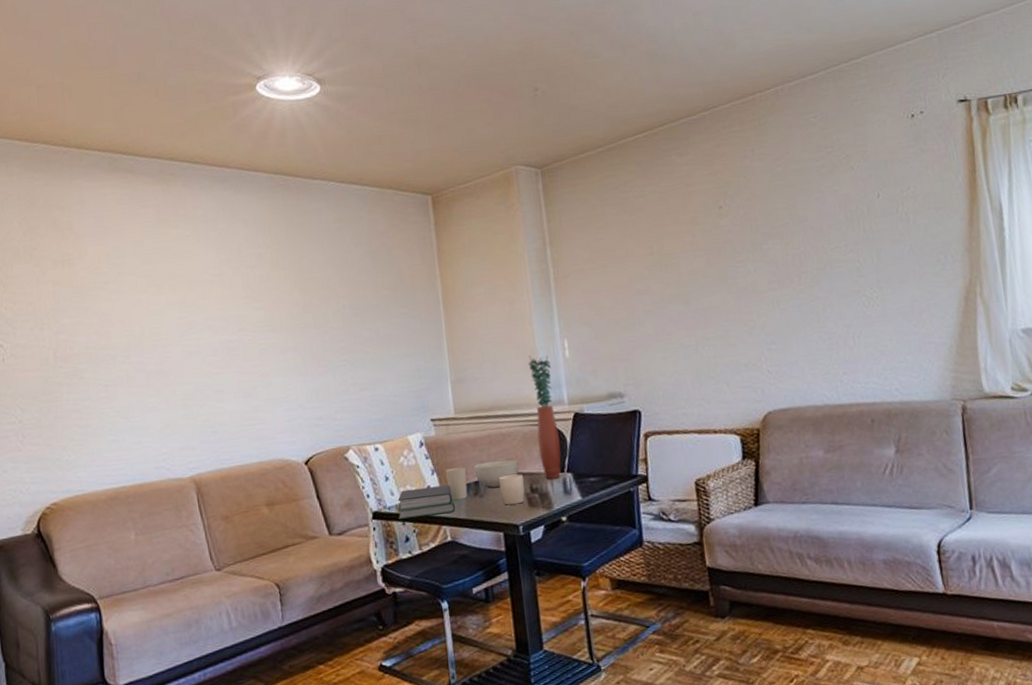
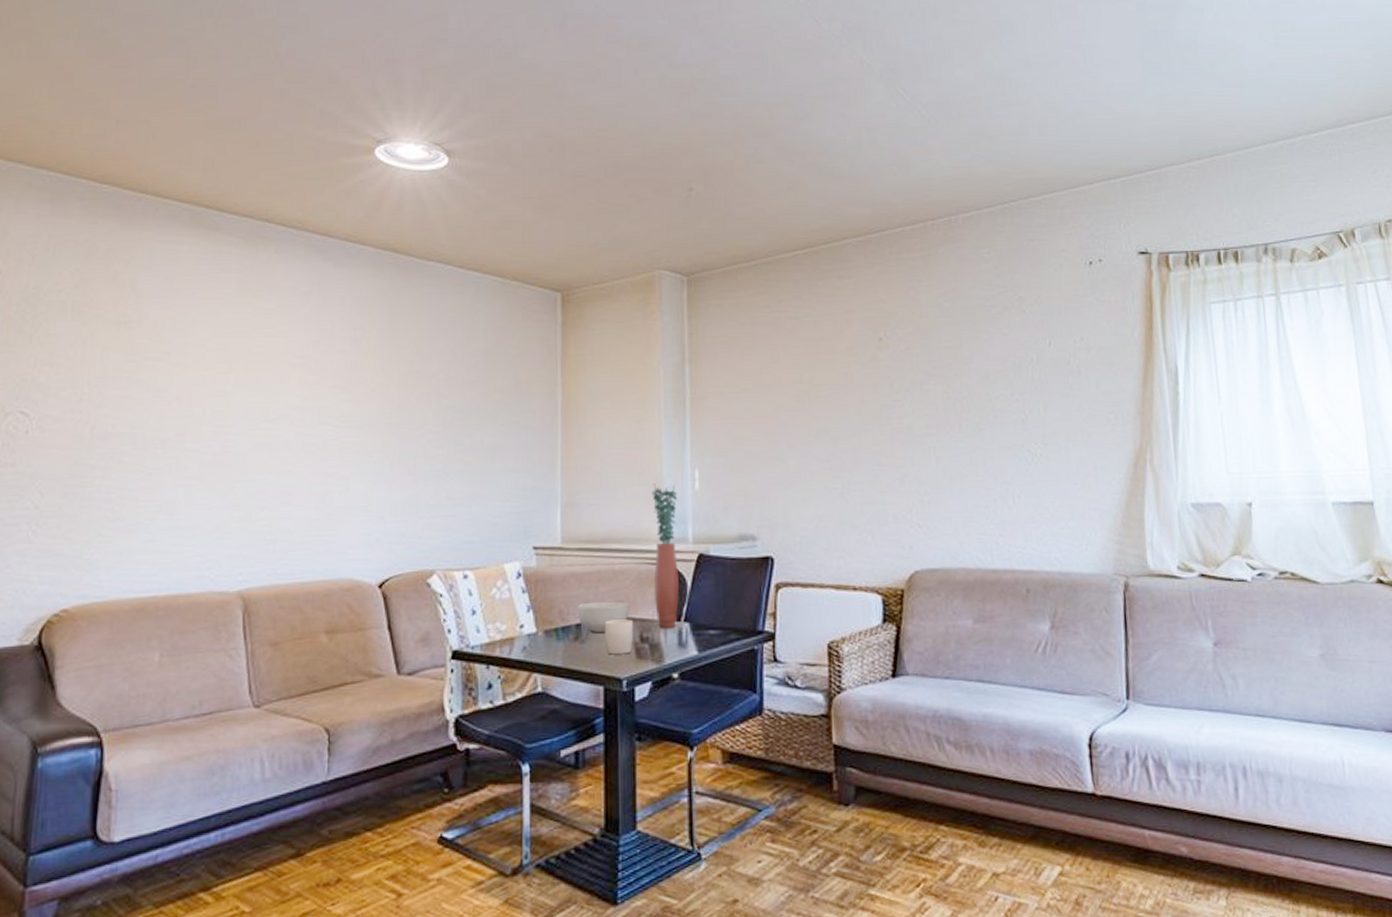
book: present [397,485,455,520] -> none [482,625,550,663]
cup: present [446,467,468,501] -> none [544,606,568,645]

